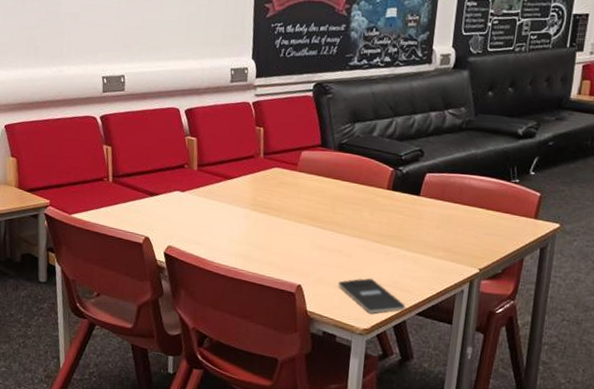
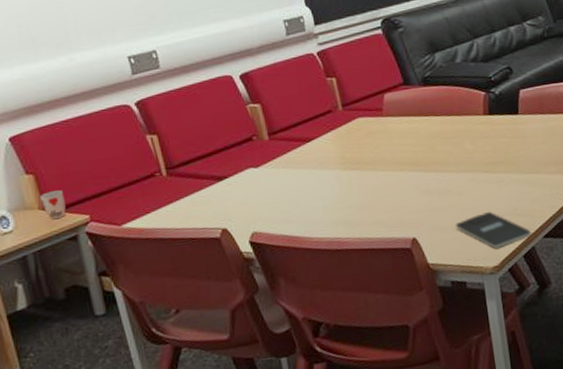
cup: none [17,174,35,198] -> present [39,190,66,220]

